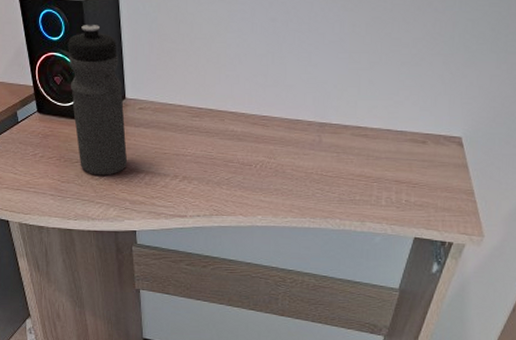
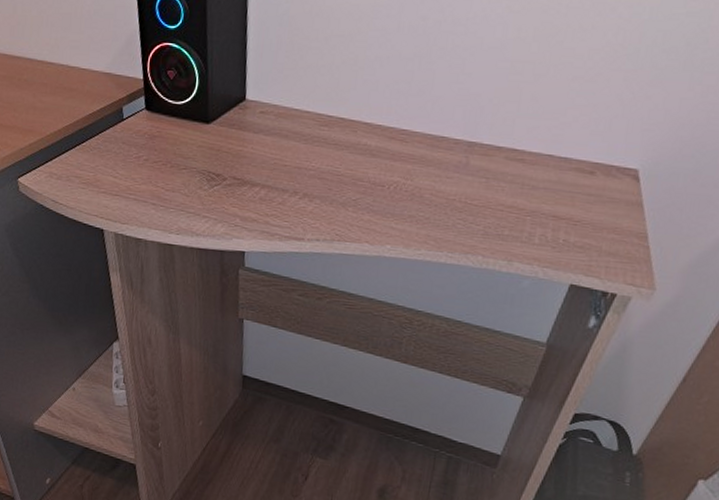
water bottle: present [68,25,127,176] -> none [184,13,243,187]

